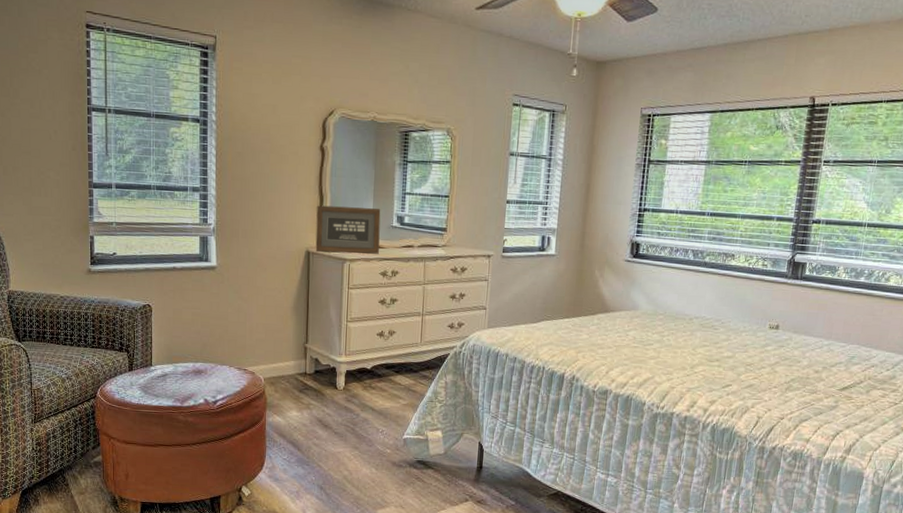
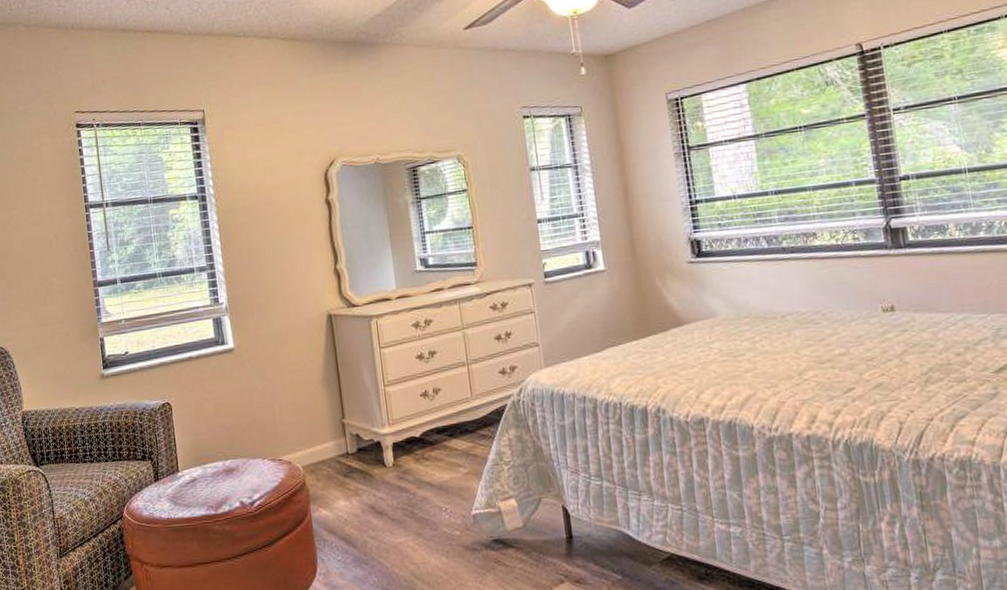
picture frame: present [315,205,381,254] -> none [331,254,407,313]

